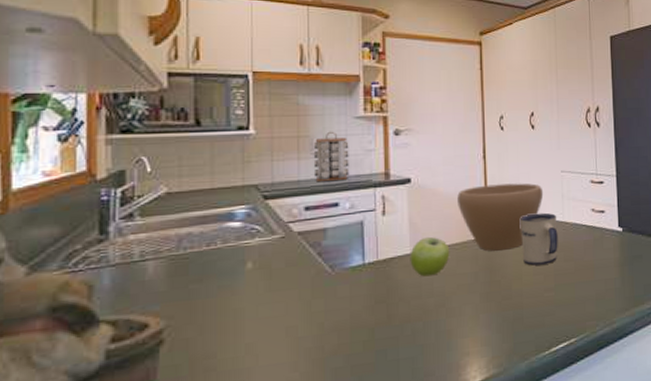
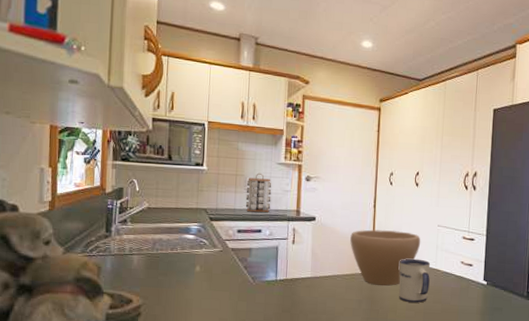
fruit: present [410,236,450,277] -> none [310,265,341,298]

